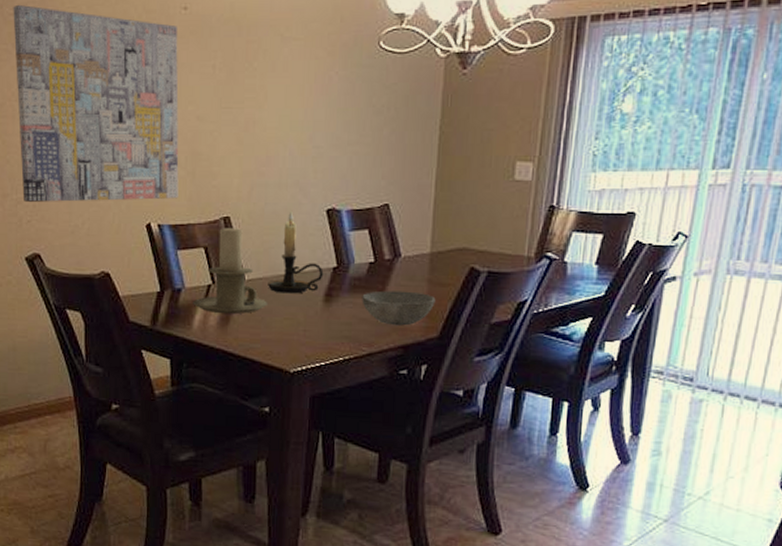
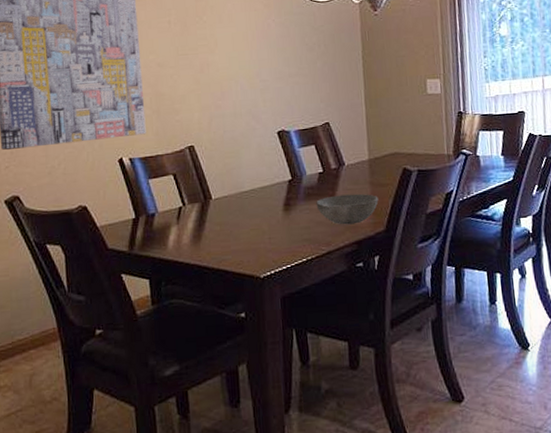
candle holder: present [193,228,269,314] -> none [166,154,235,232]
candle holder: present [268,210,324,294] -> none [233,135,281,208]

